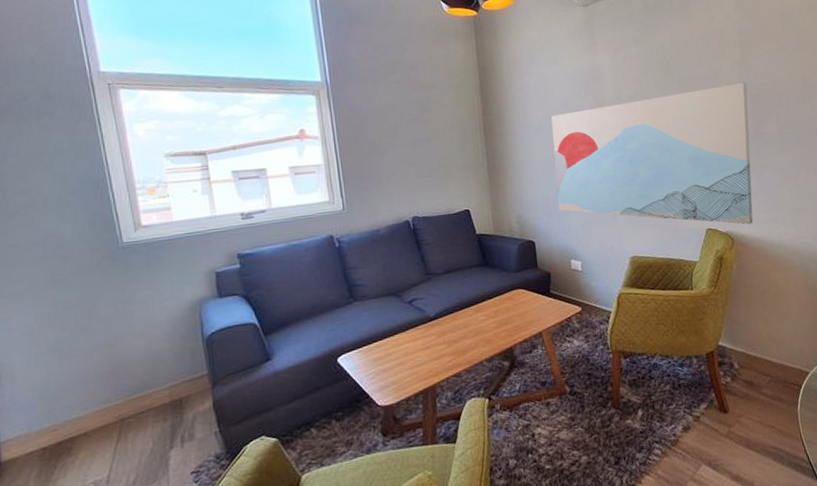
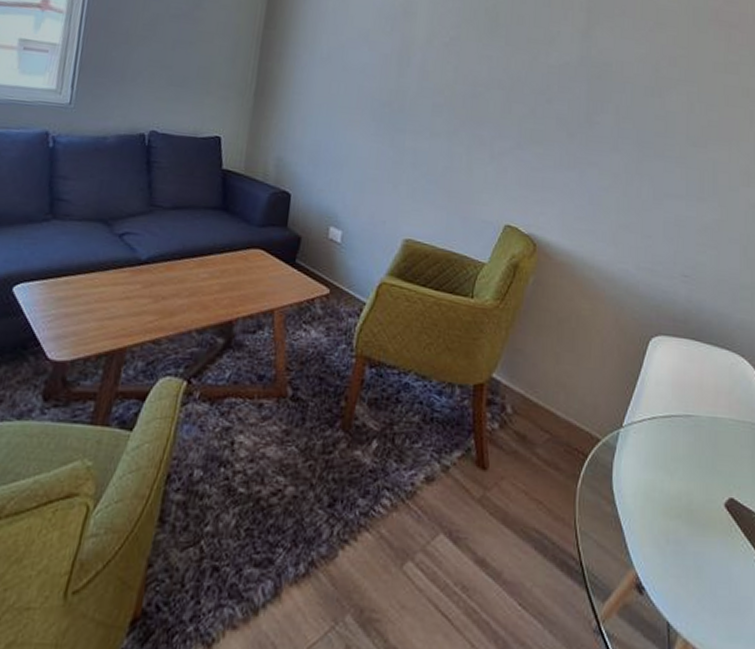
wall art: present [551,82,753,225] -> none [329,45,587,231]

